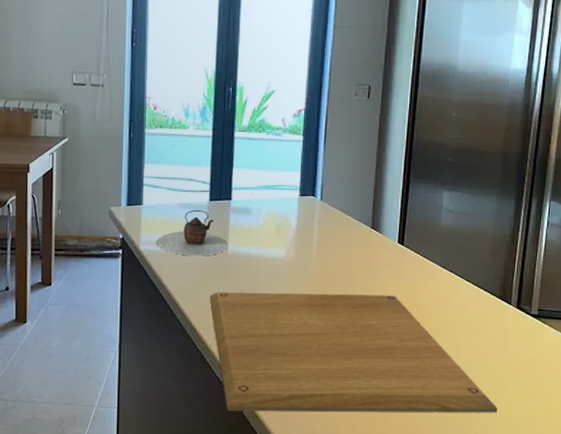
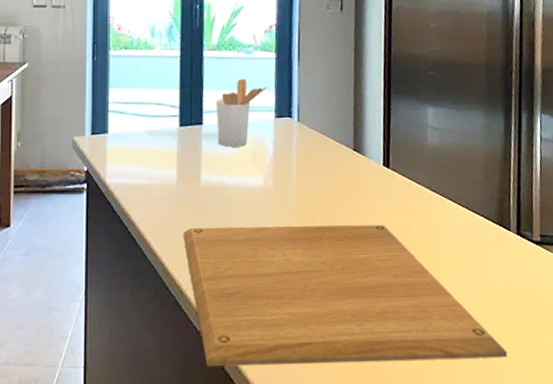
teapot: present [157,209,229,256] -> none [125,136,202,189]
utensil holder: none [244,158,293,221] -> present [216,78,267,147]

